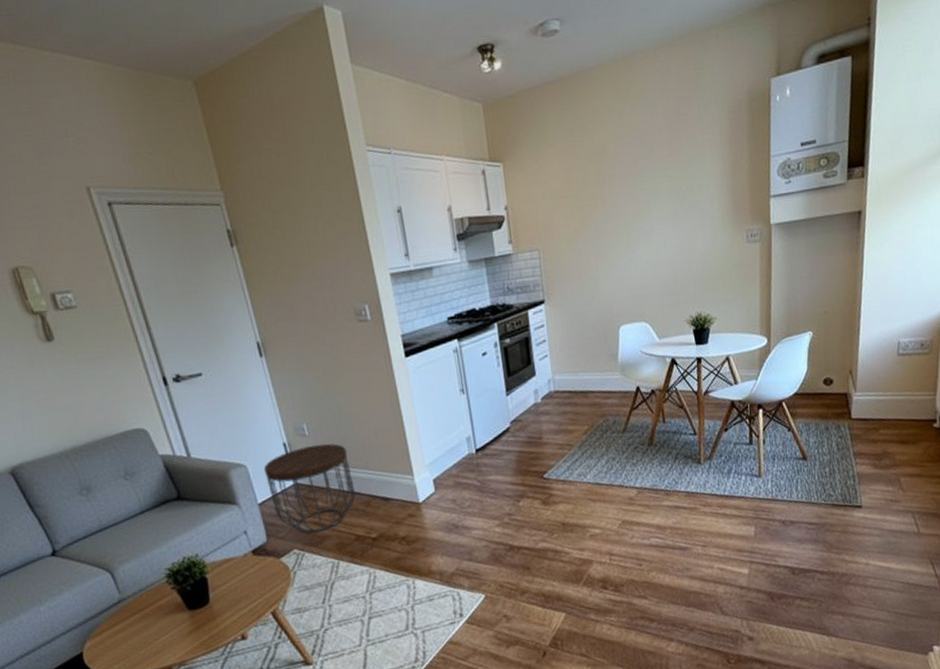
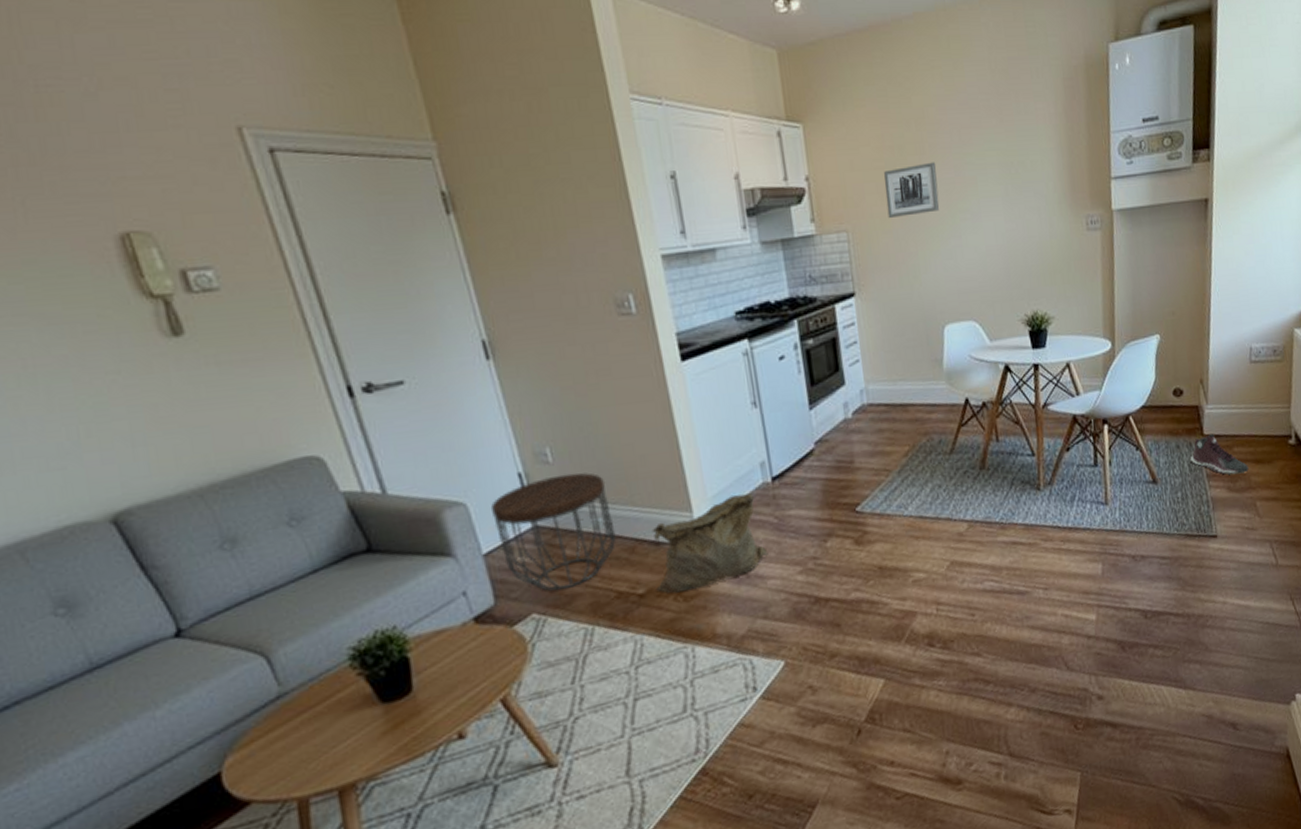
bag: none [382,462,473,538] -> present [652,493,768,593]
wall art: none [569,189,617,238] -> present [884,162,940,218]
sneaker: none [839,418,894,454] -> present [1191,434,1249,475]

